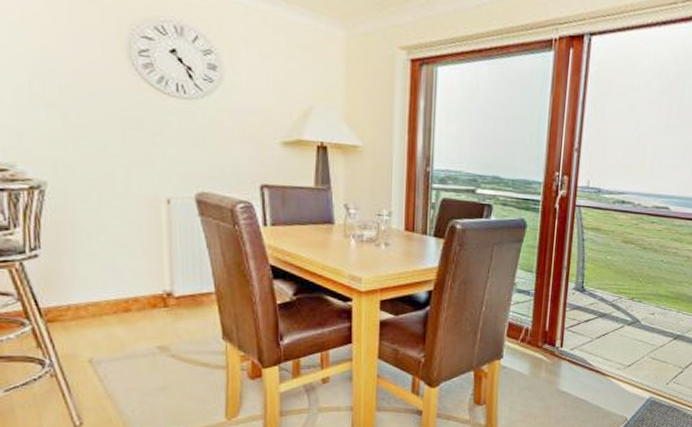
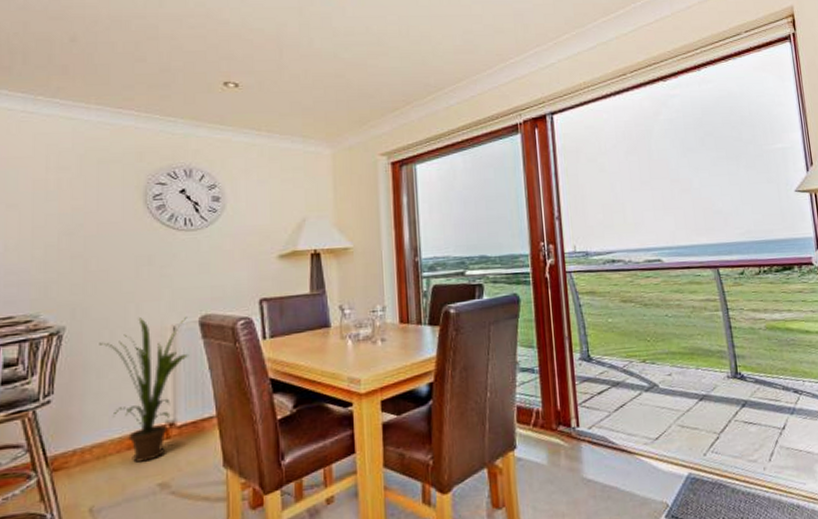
house plant: none [86,184,186,326] -> present [99,317,189,463]

